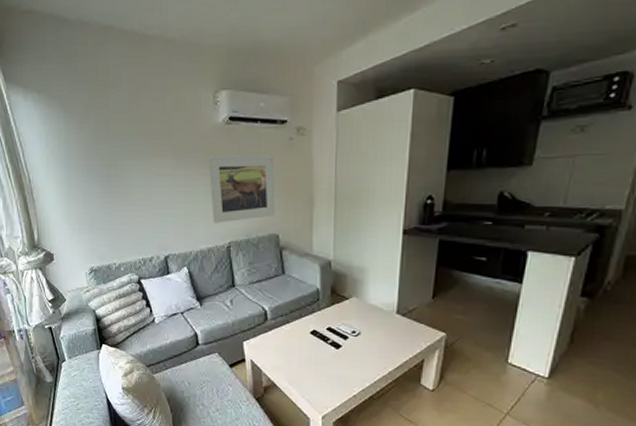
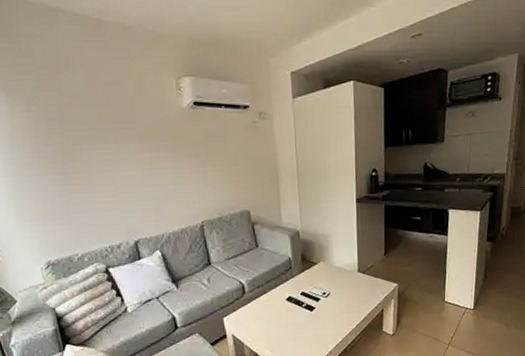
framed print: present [207,155,276,223] -> none [174,138,245,204]

